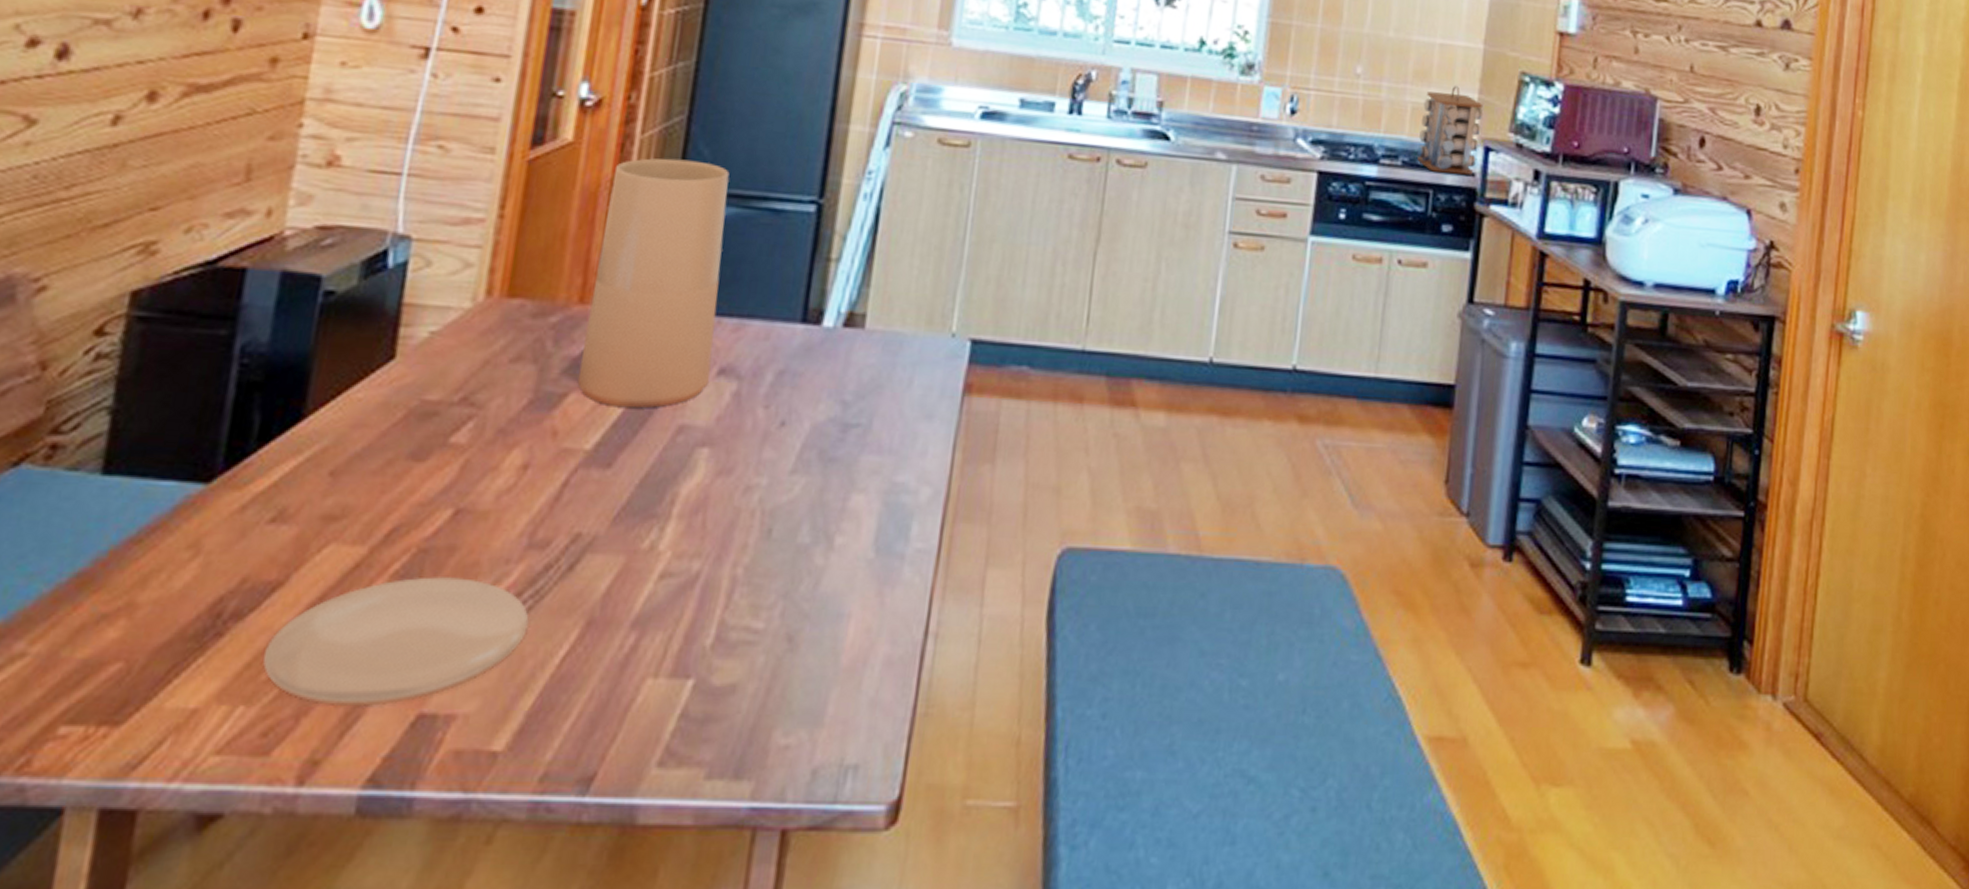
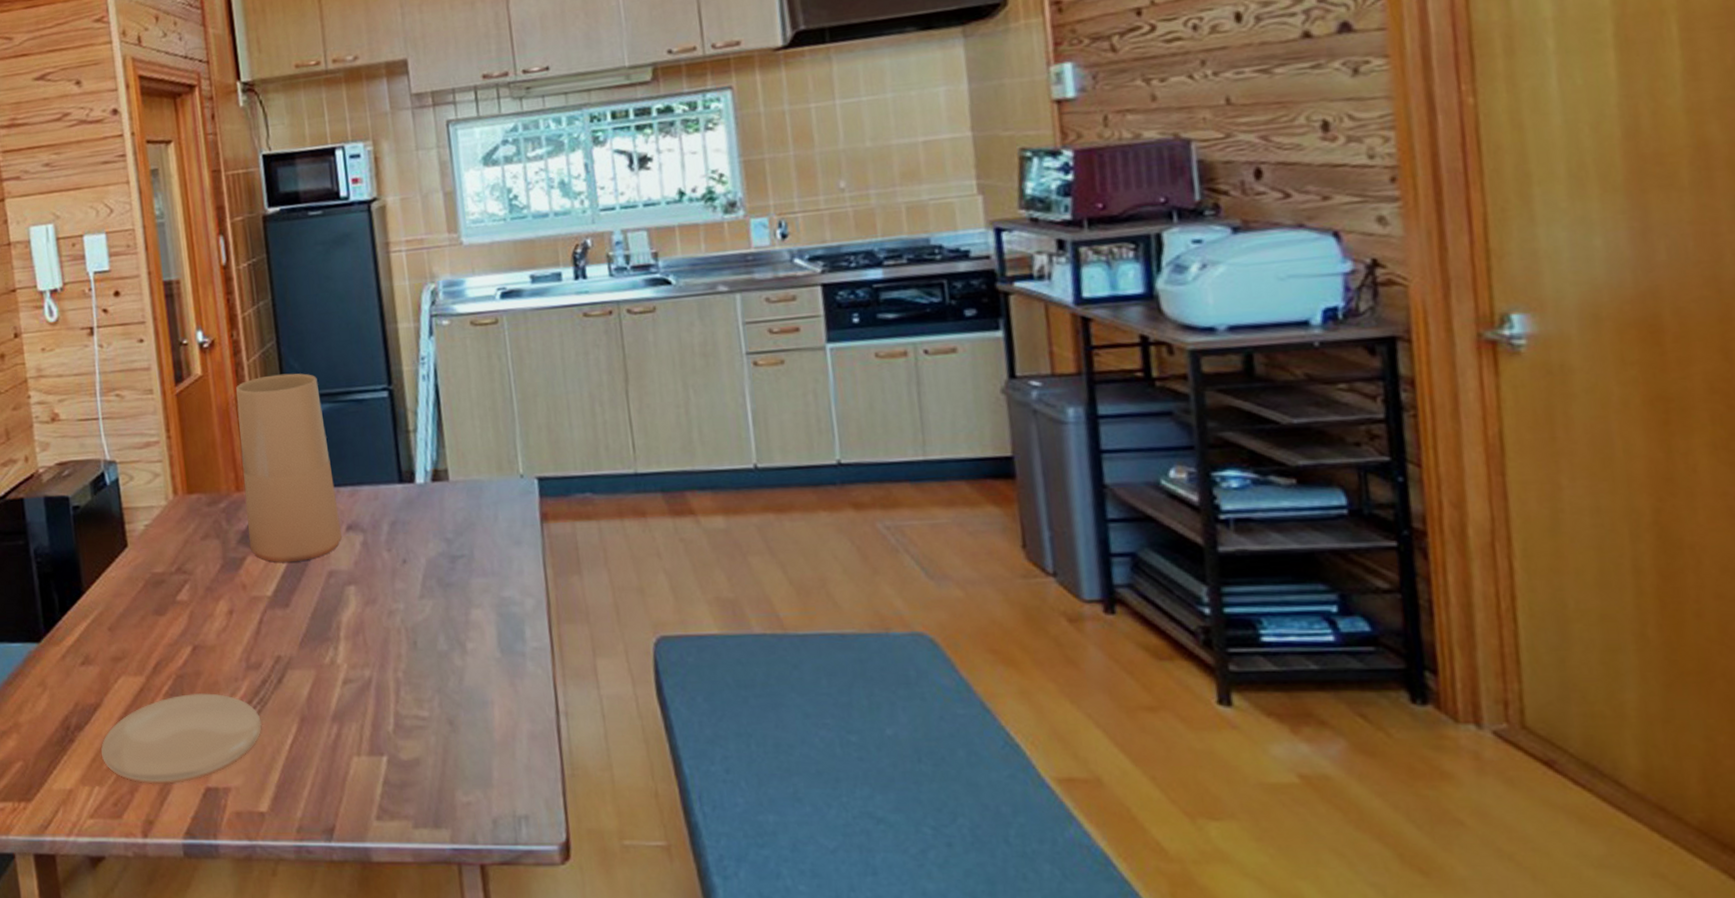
spice rack: present [1416,84,1483,175] -> none [918,176,989,263]

